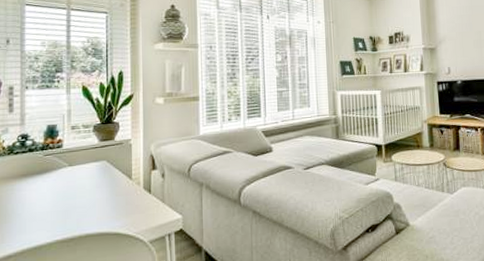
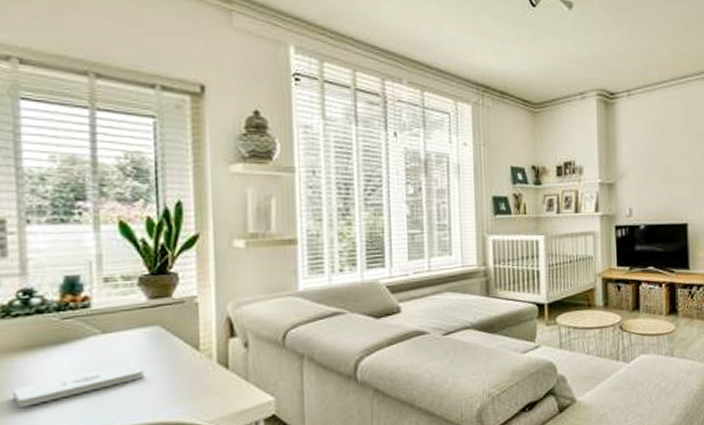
notepad: none [13,188,96,218] -> present [13,363,146,407]

